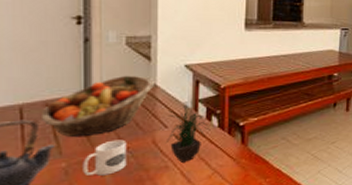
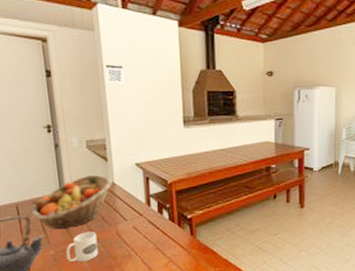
potted plant: present [167,95,211,163] -> none [126,190,163,252]

